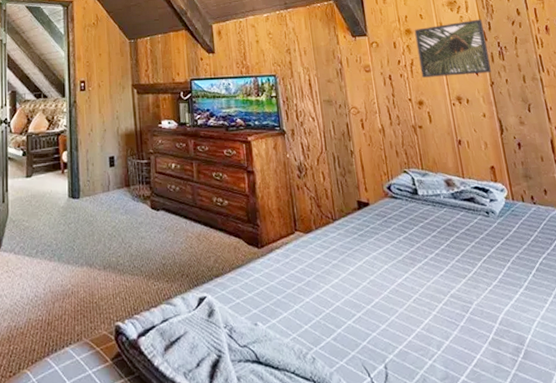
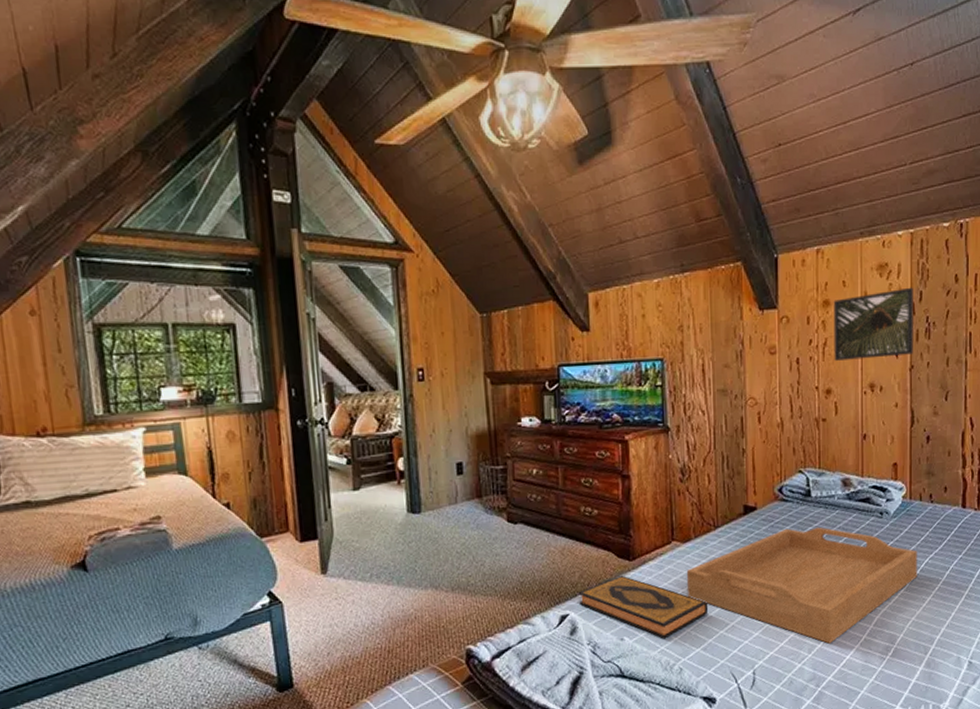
hardback book: none [214,261,335,327] -> present [578,575,709,639]
serving tray: none [310,223,535,341] -> present [686,527,918,644]

